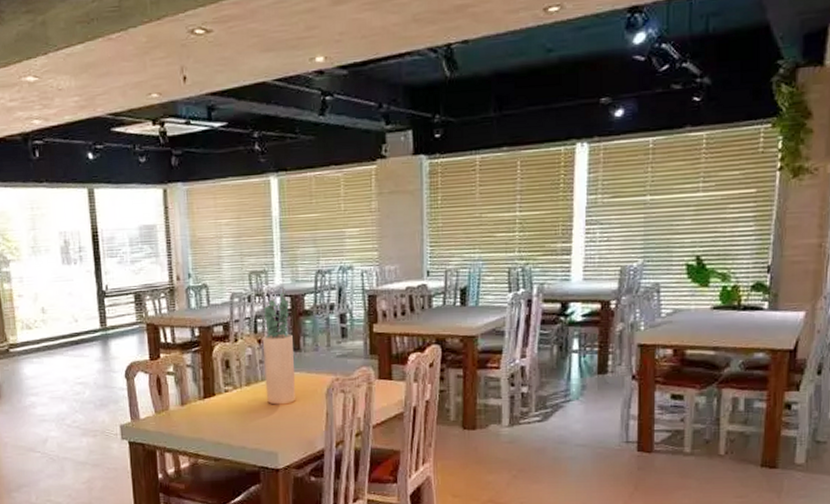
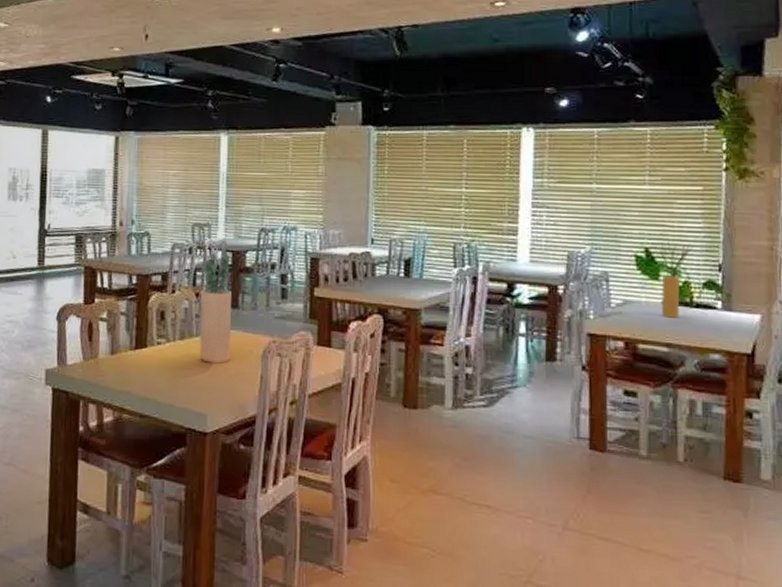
vase: none [710,246,744,323] -> present [659,240,693,318]

